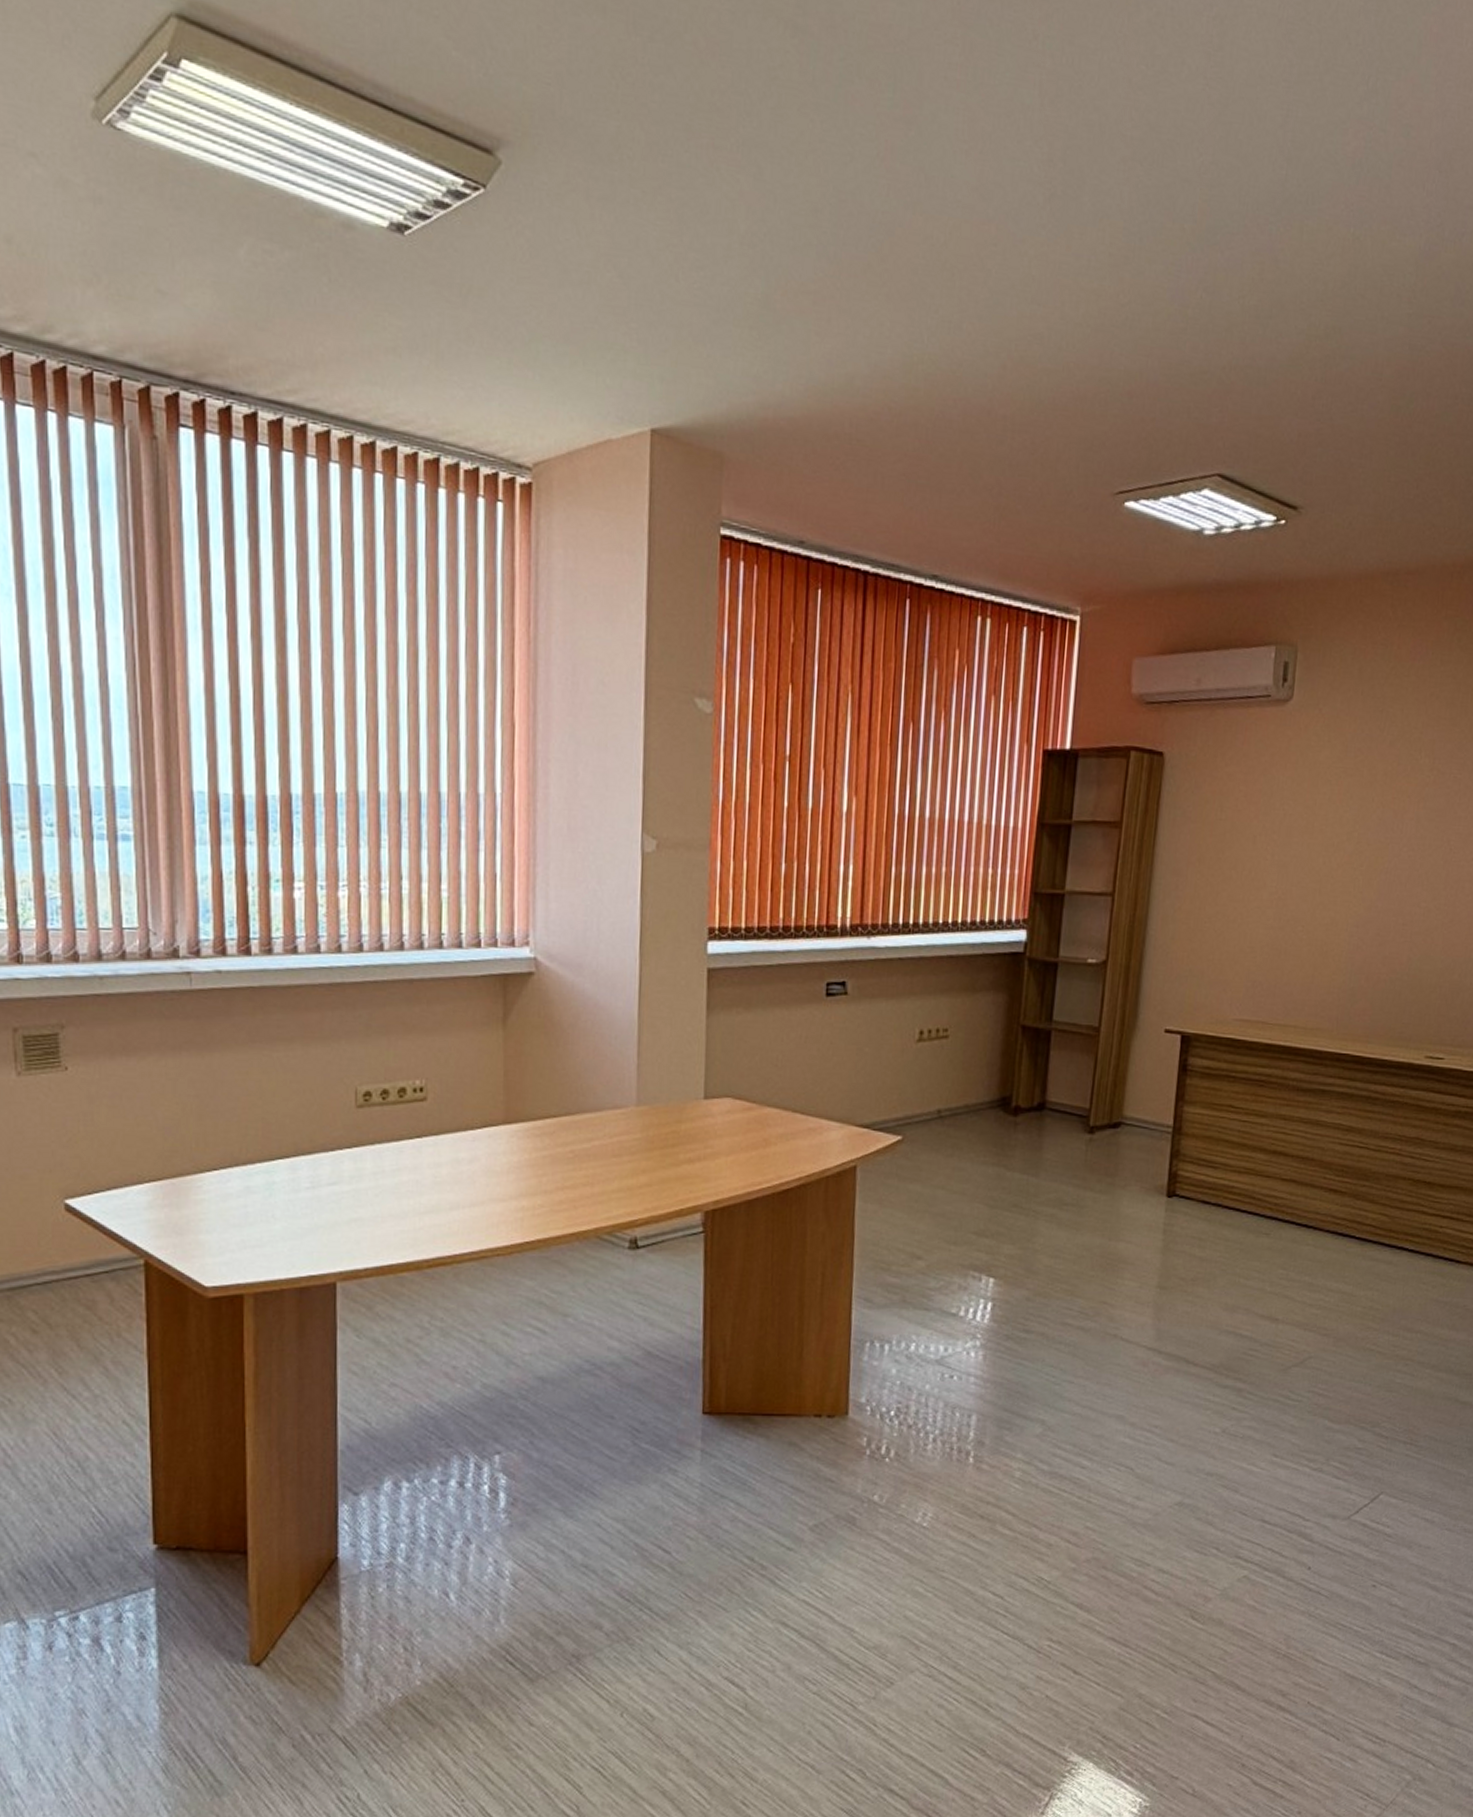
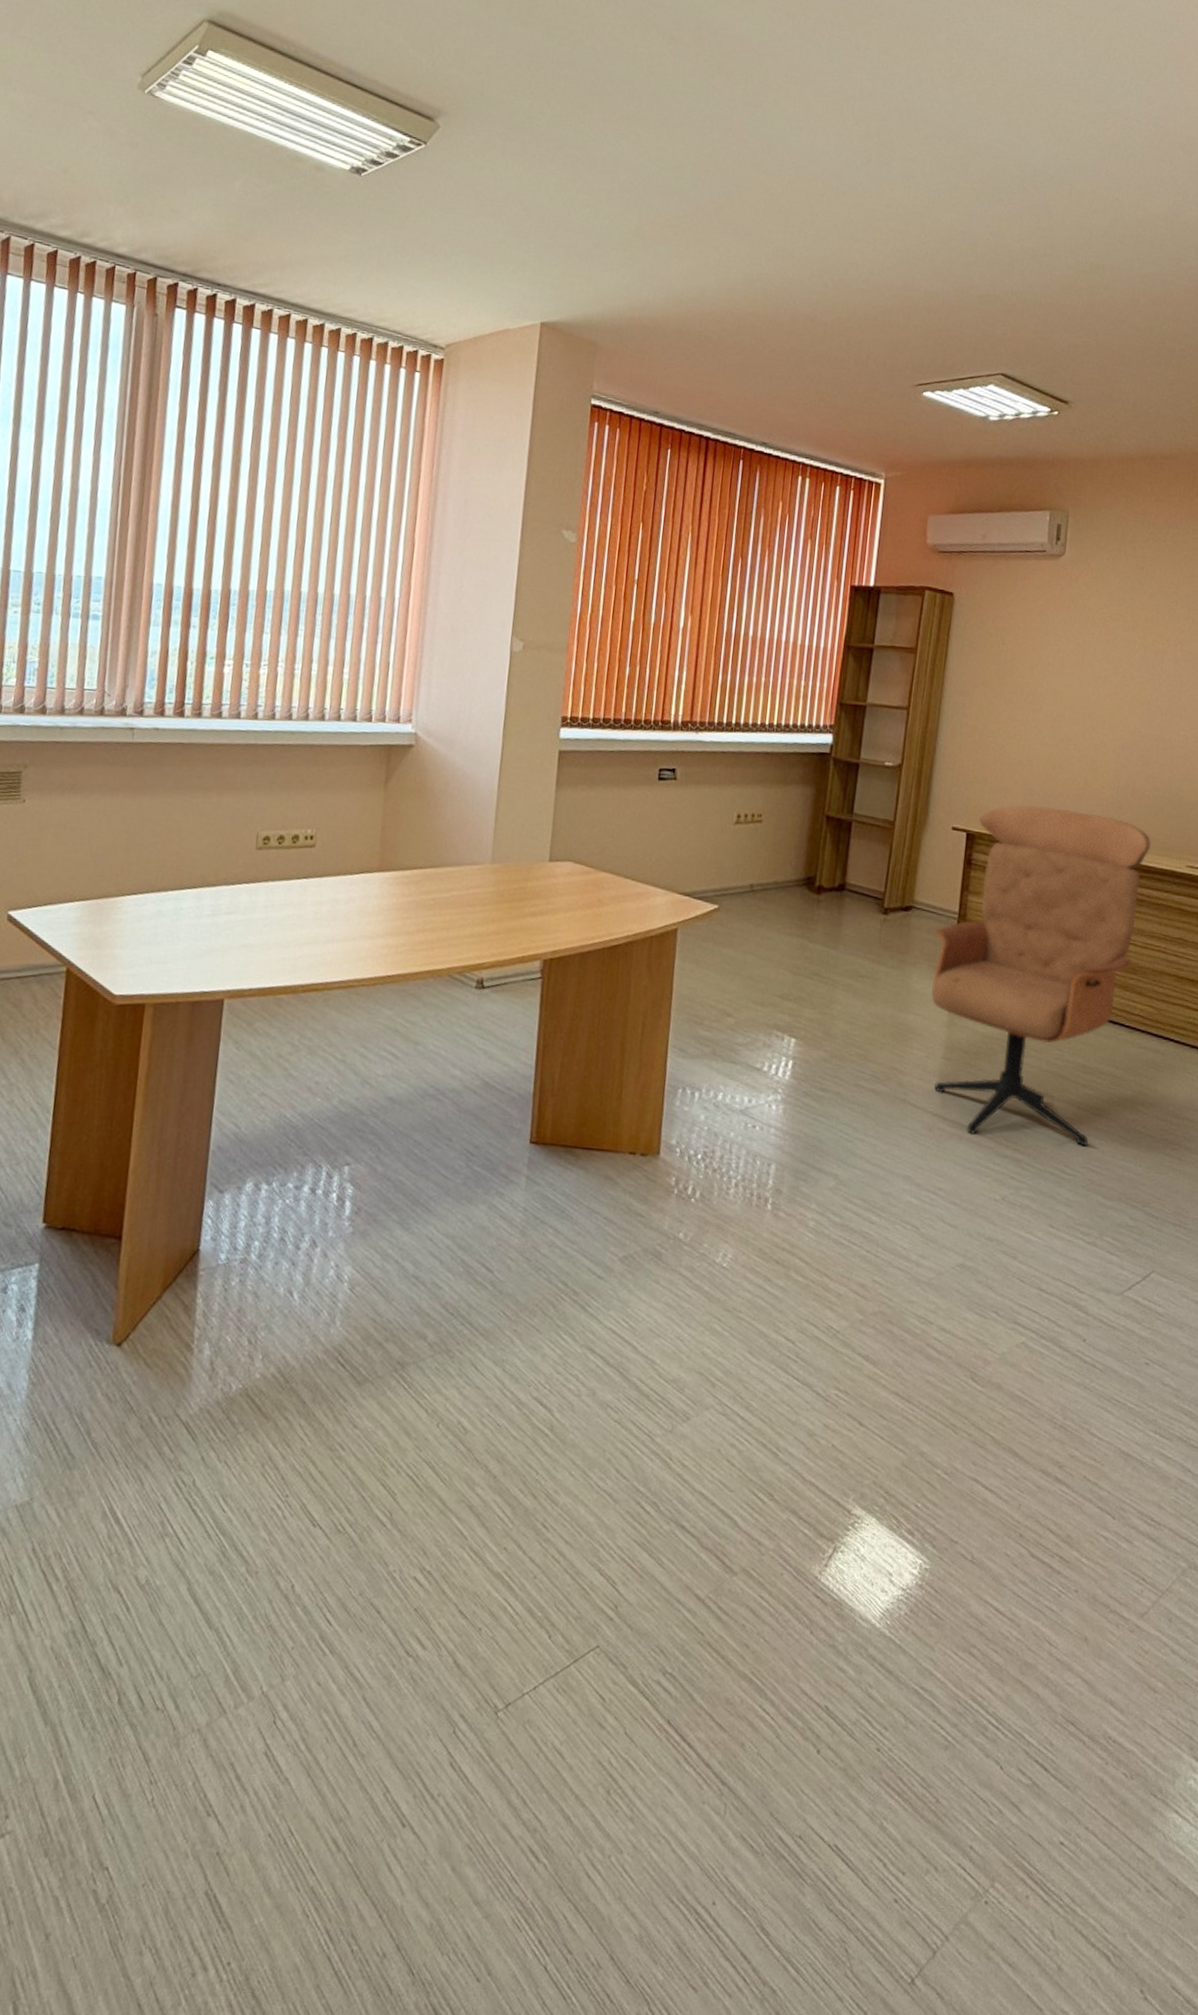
office chair: none [1143,998,1387,1370] -> present [931,804,1151,1147]

